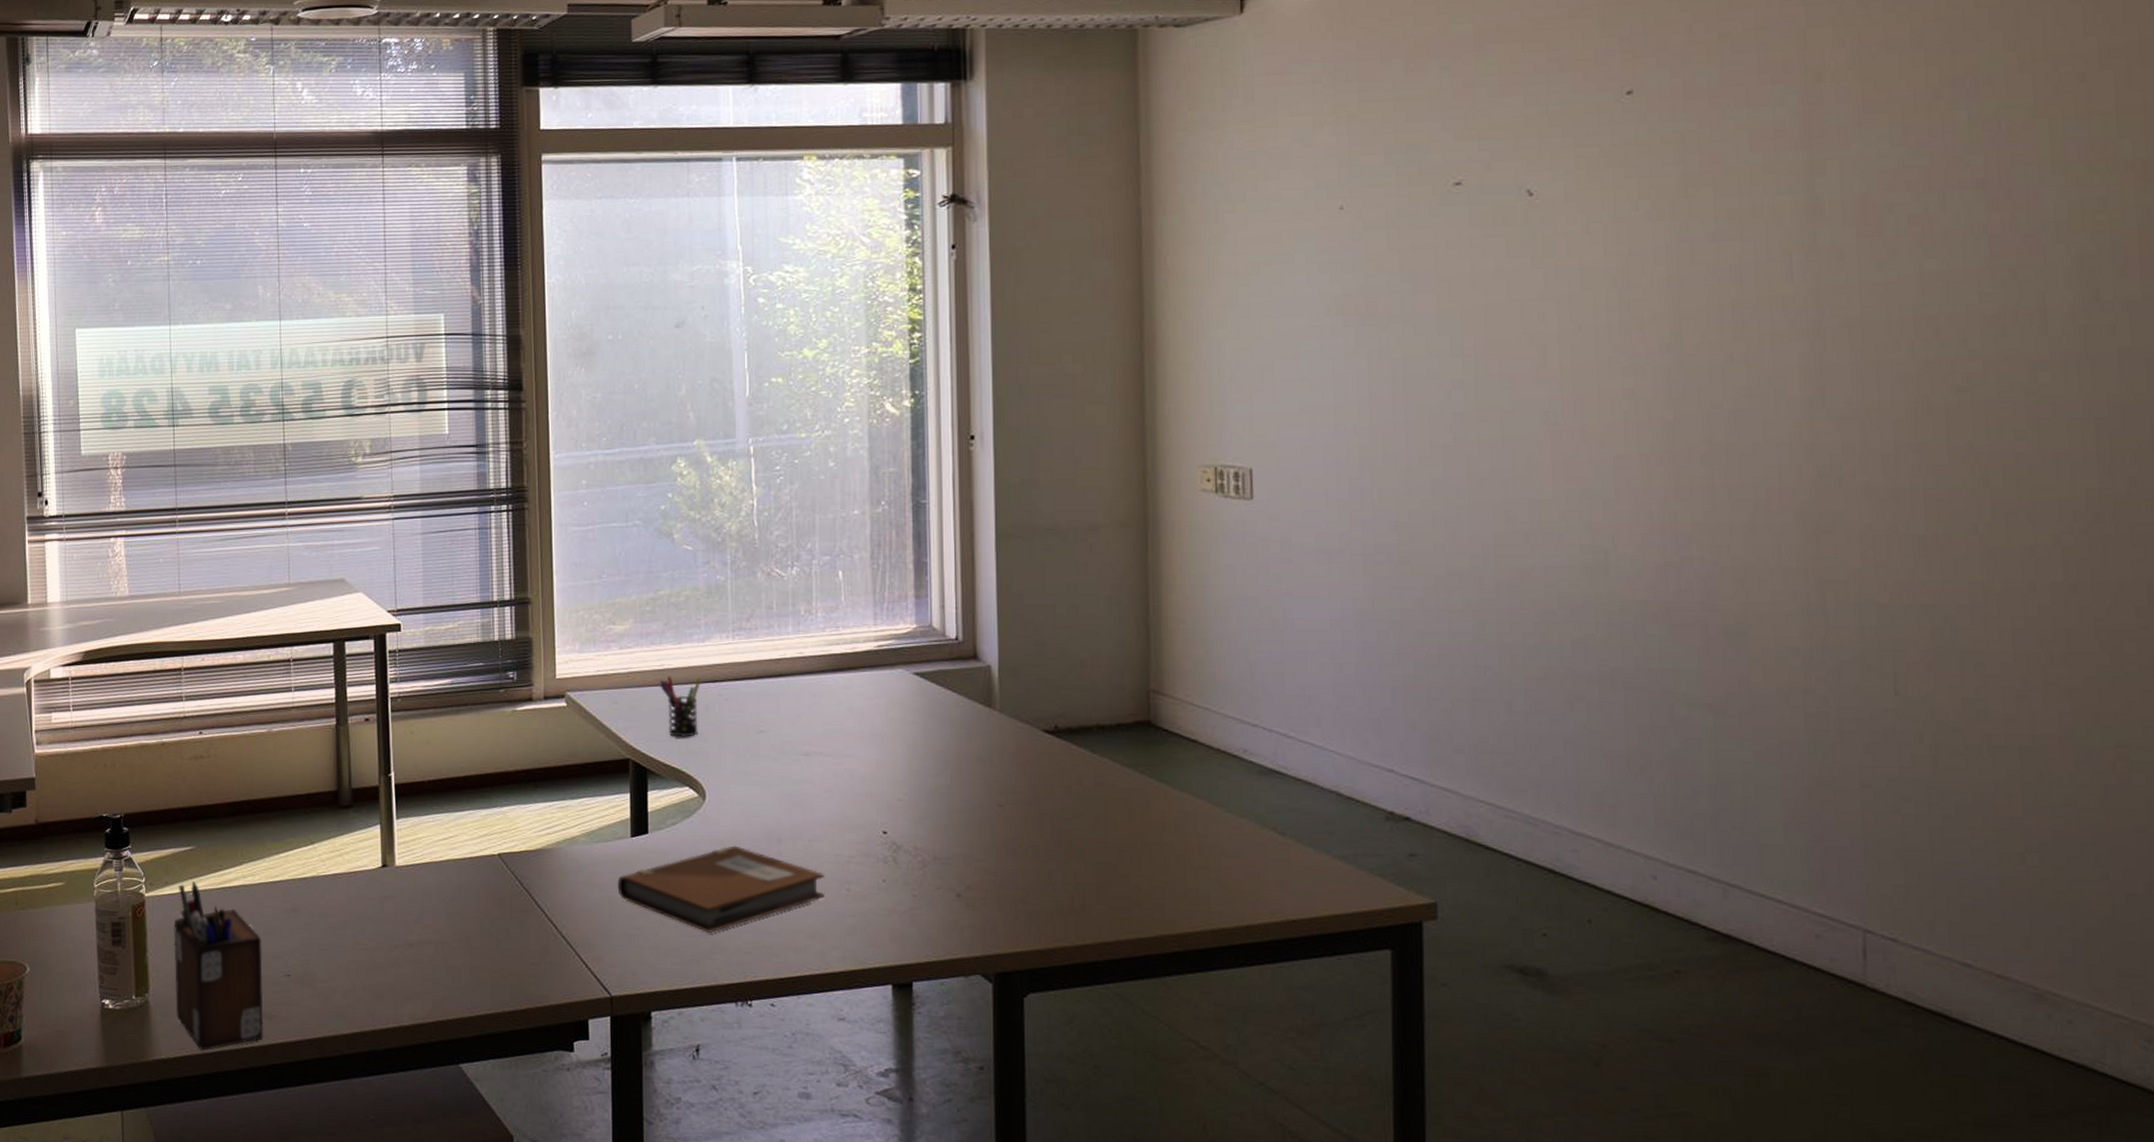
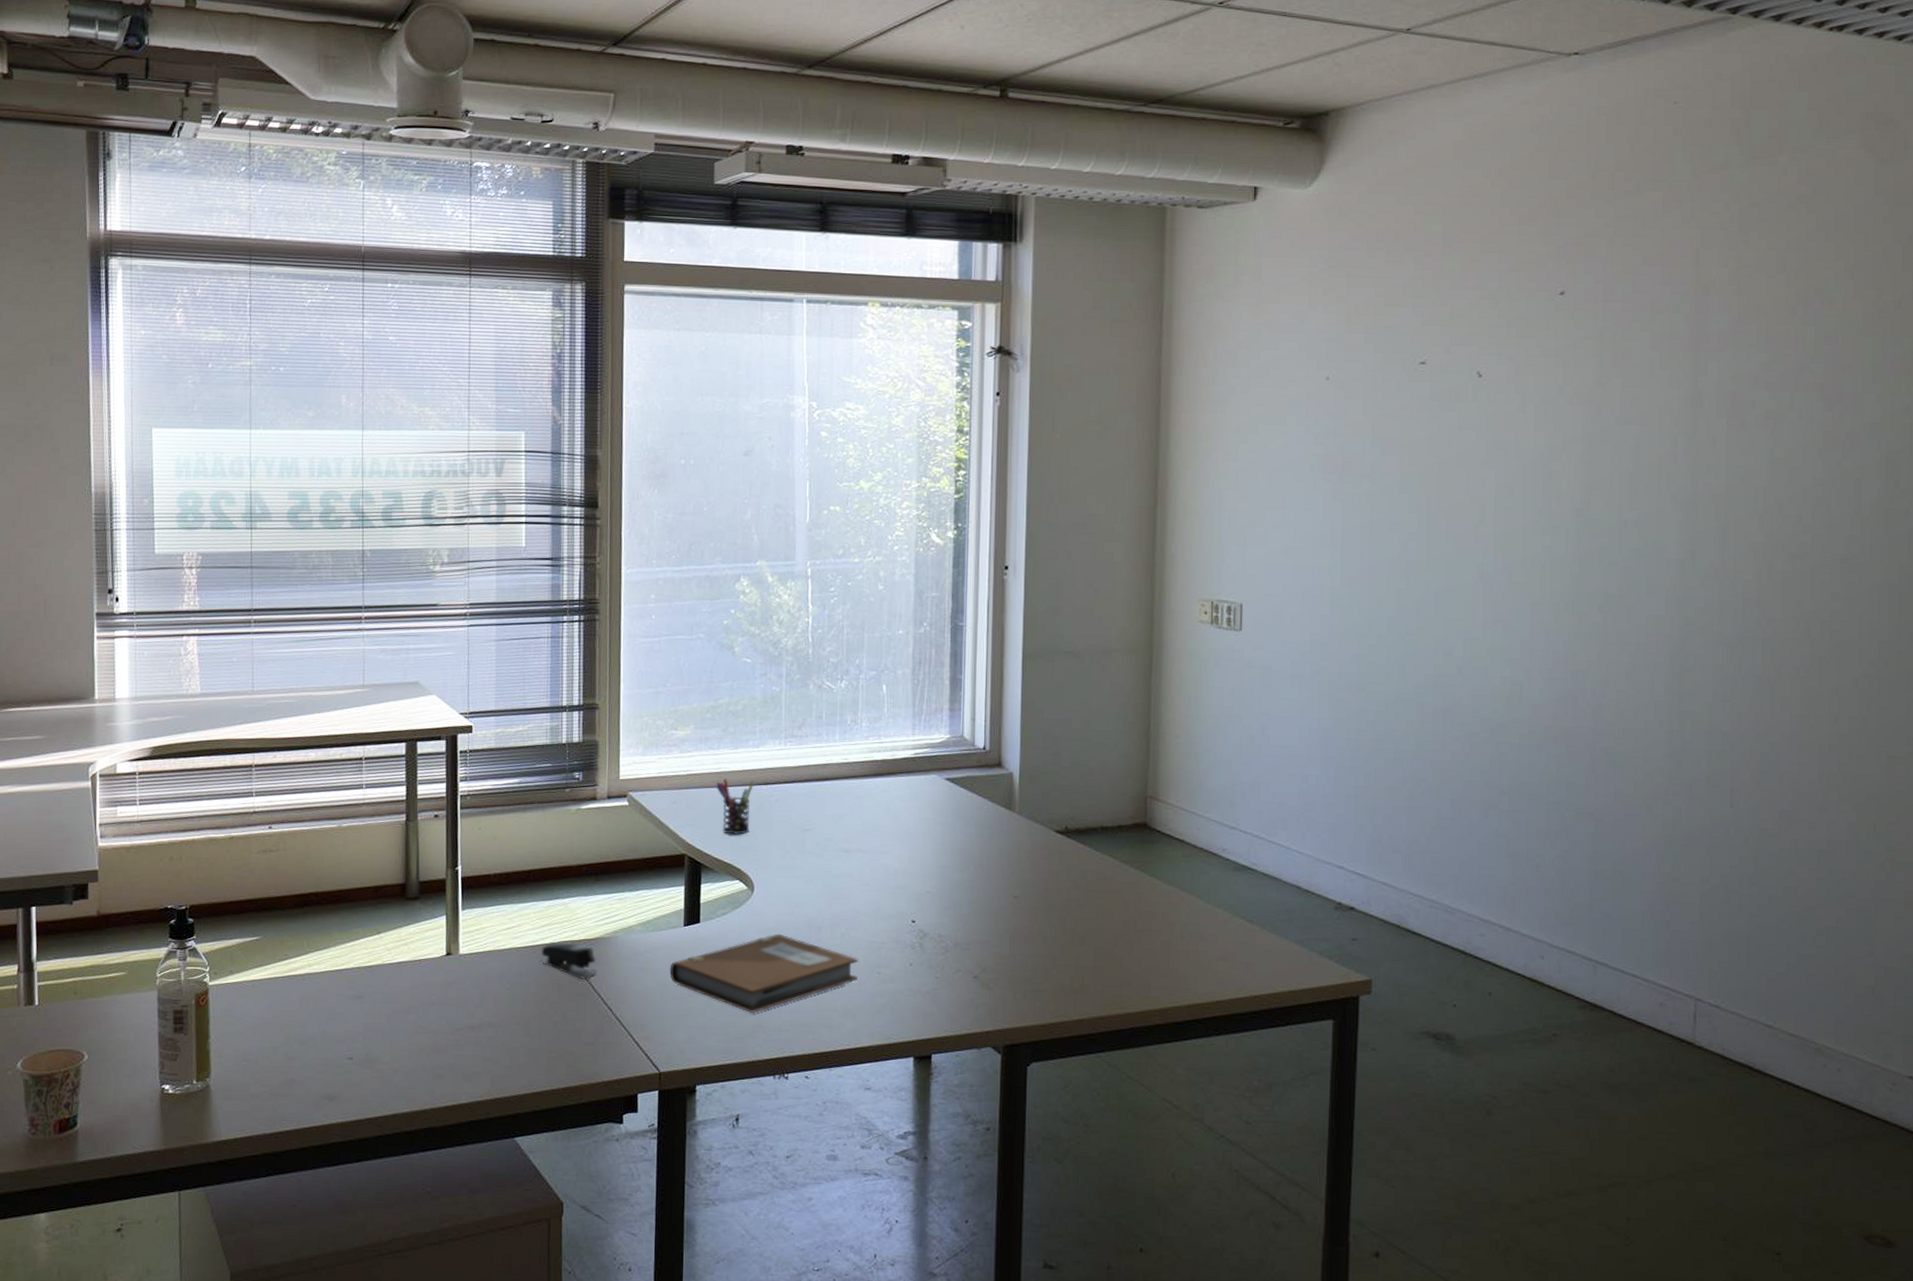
desk organizer: present [174,881,264,1051] -> none [237,970,326,1132]
stapler: none [479,853,539,894] -> present [540,942,596,979]

